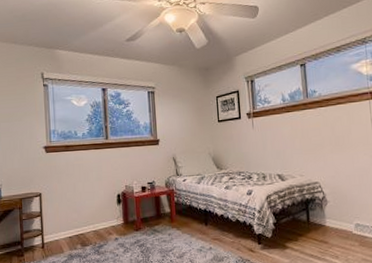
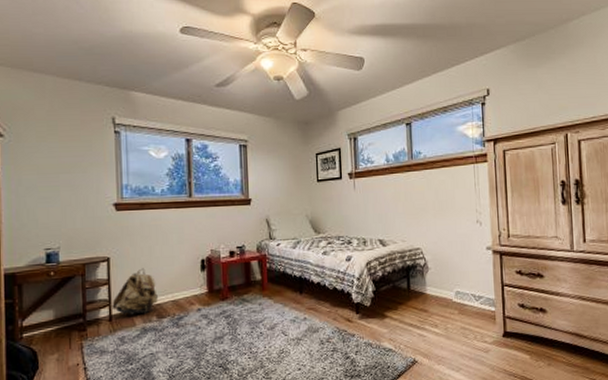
backpack: none [44,202,82,243] -> present [112,268,158,315]

